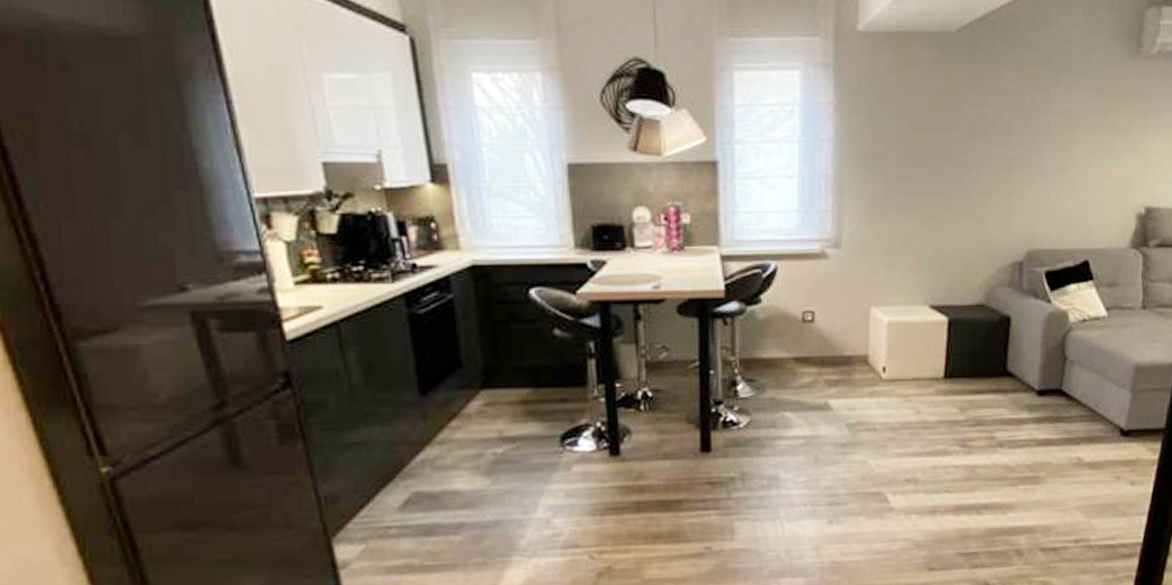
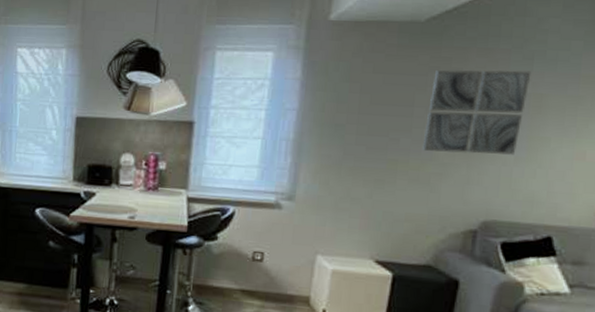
wall art: none [965,85,1060,180] -> present [422,70,532,155]

